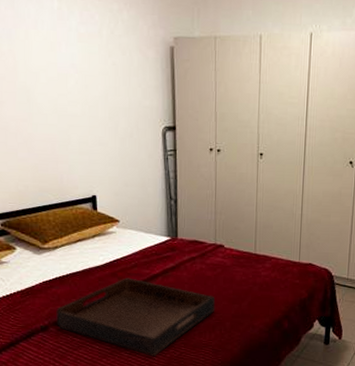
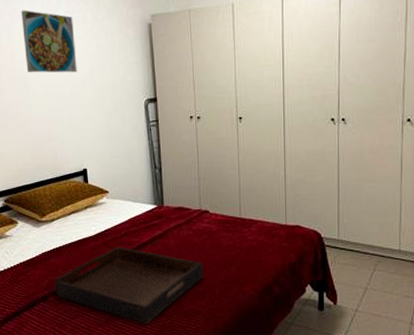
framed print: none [25,15,89,91] -> present [21,10,77,73]

